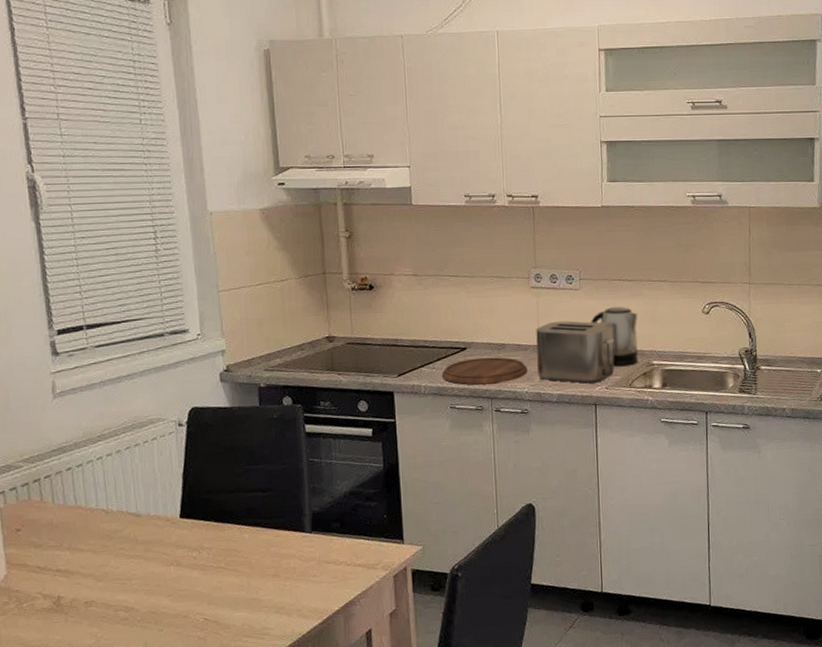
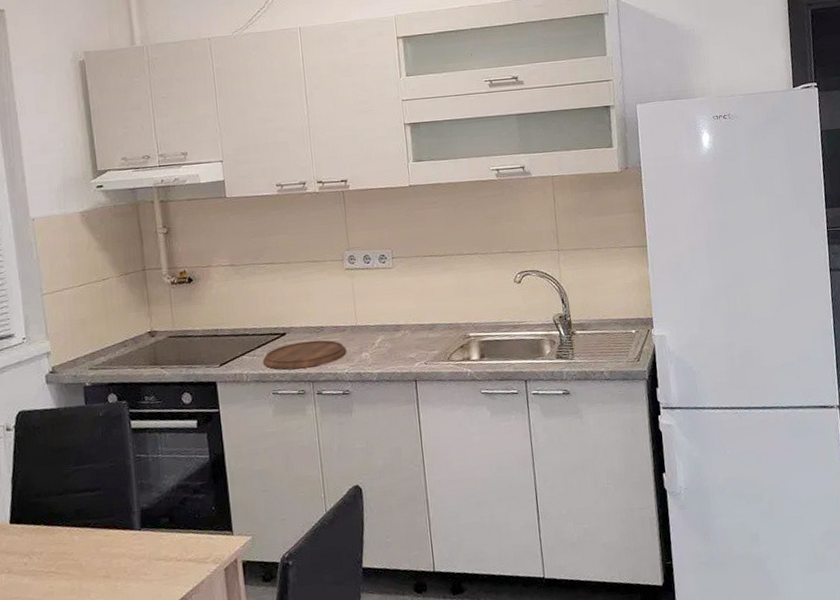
toaster: present [536,320,615,384] -> none [352,298,432,361]
kettle: present [590,307,639,367] -> none [405,281,456,341]

